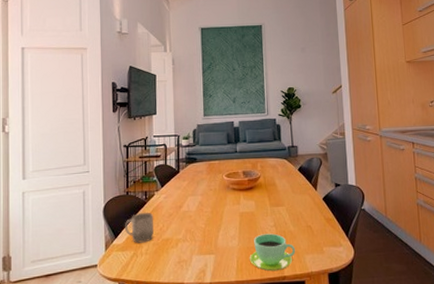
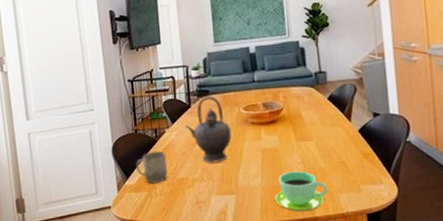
teapot: none [173,163,214,225] -> present [185,96,232,163]

